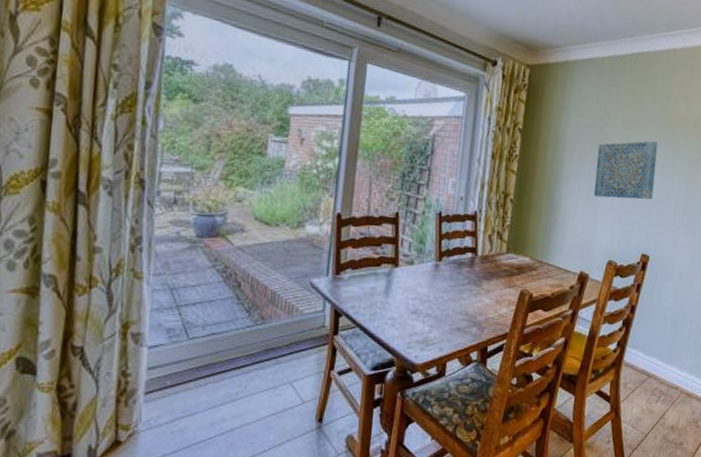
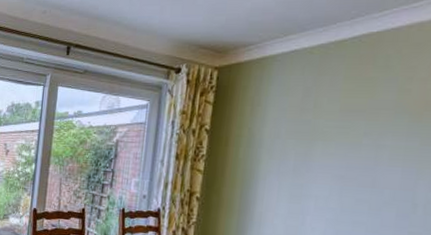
wall art: present [593,140,658,200] -> none [299,130,396,198]

